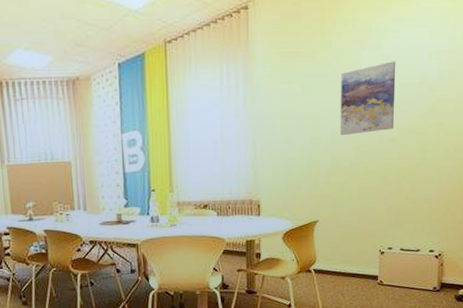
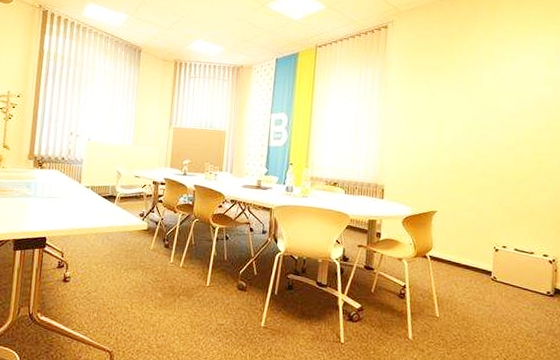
wall art: present [340,61,396,136] -> none [461,82,515,139]

